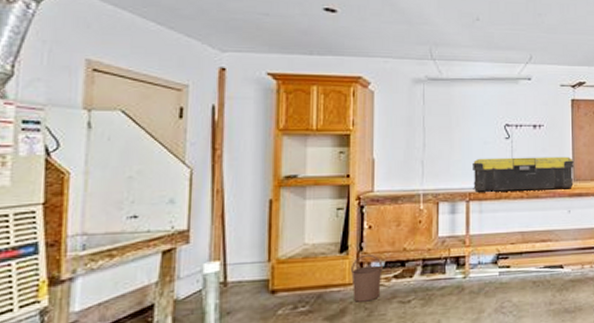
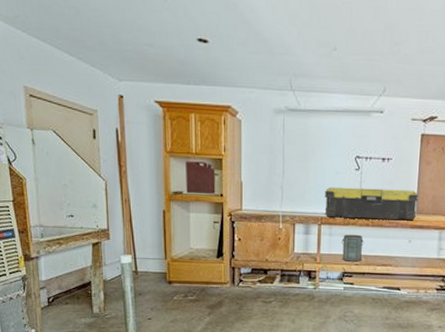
jerry can: none [302,139,341,177] -> present [186,161,216,195]
bucket: present [351,254,383,302] -> none [226,261,250,298]
paint can: none [494,209,520,241] -> present [342,234,365,262]

